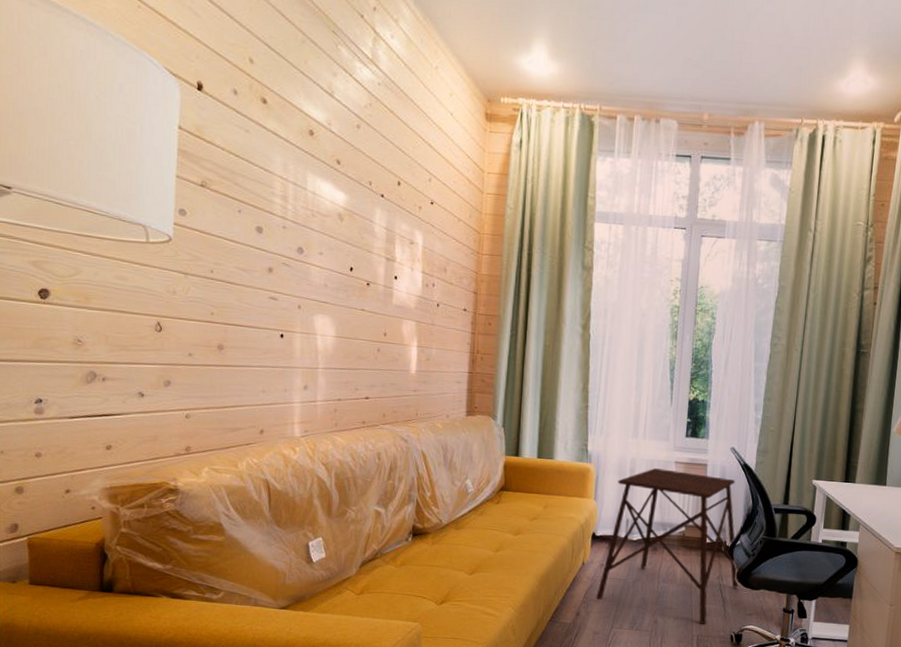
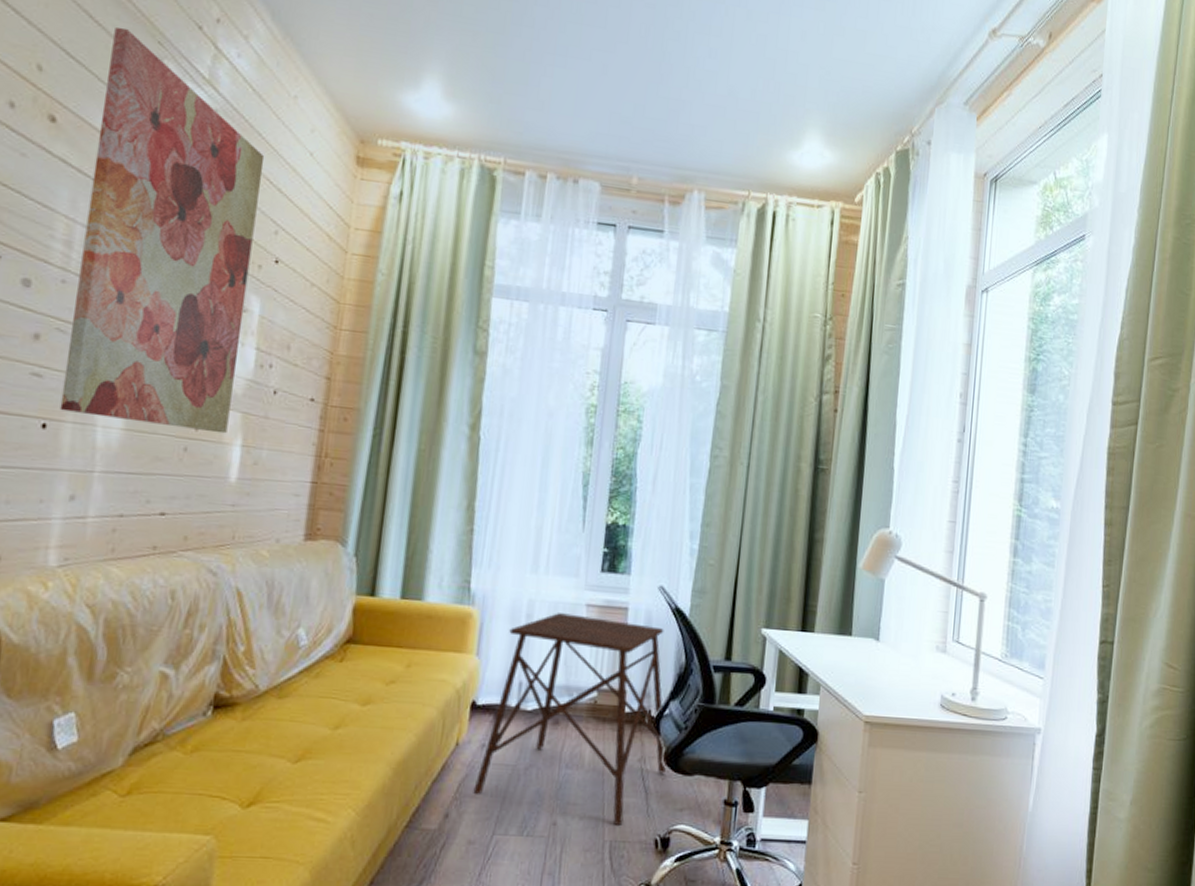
wall art: none [291,22,417,338] -> present [60,28,265,434]

